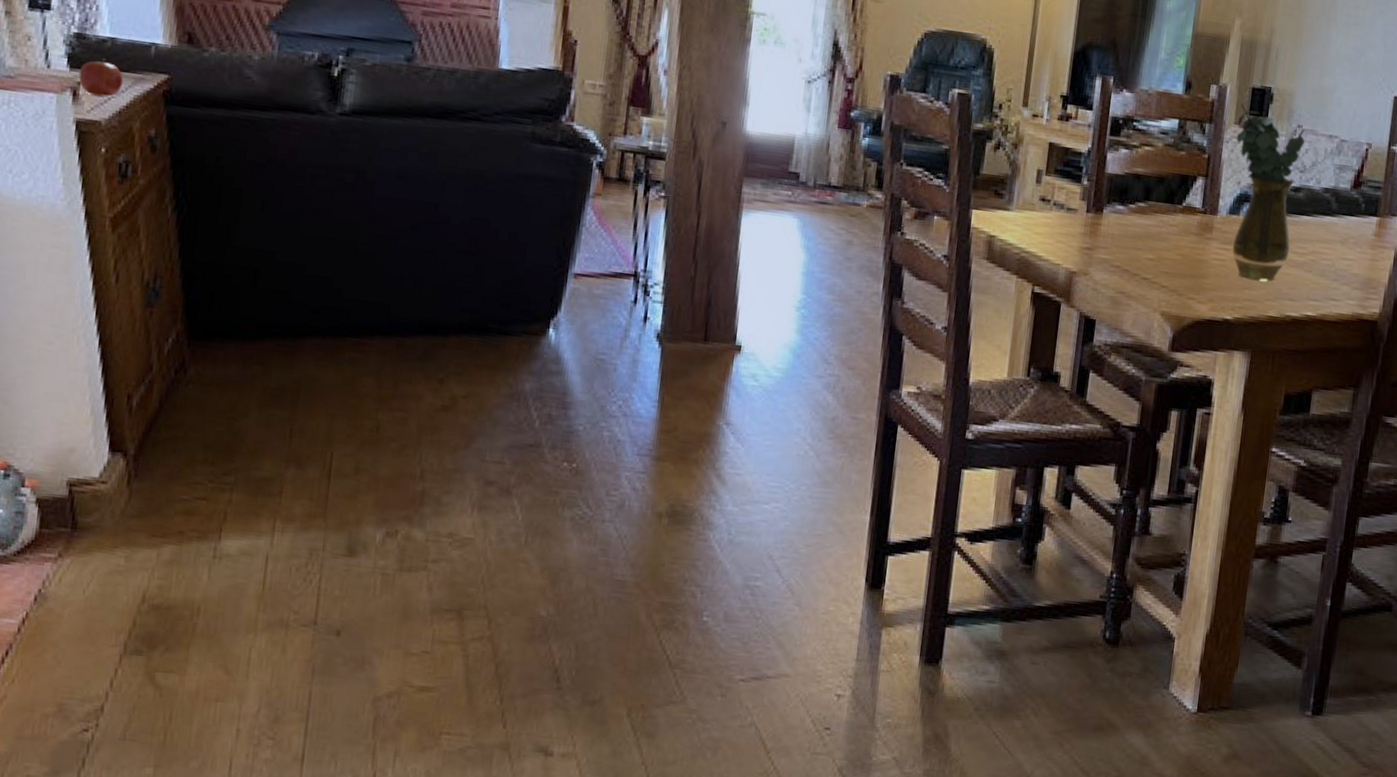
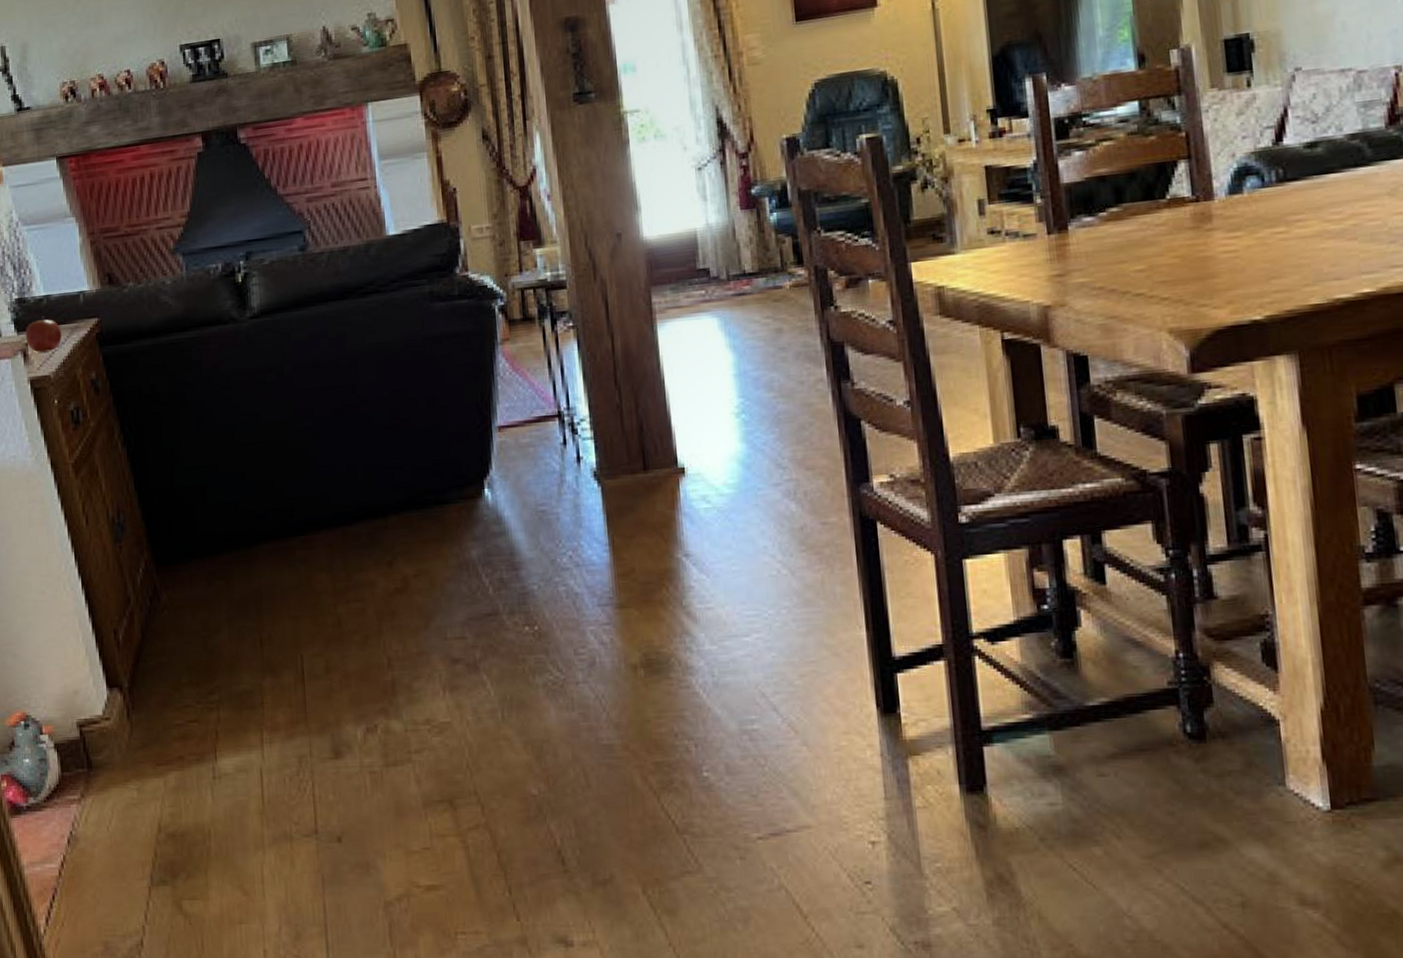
vase: present [1232,104,1306,282] -> none [1213,62,1321,267]

